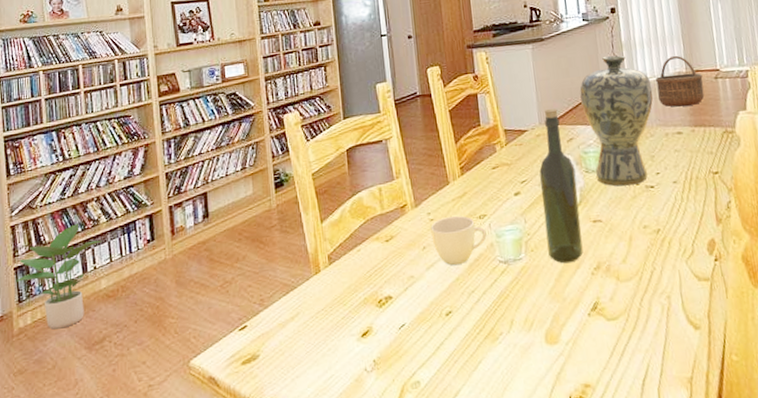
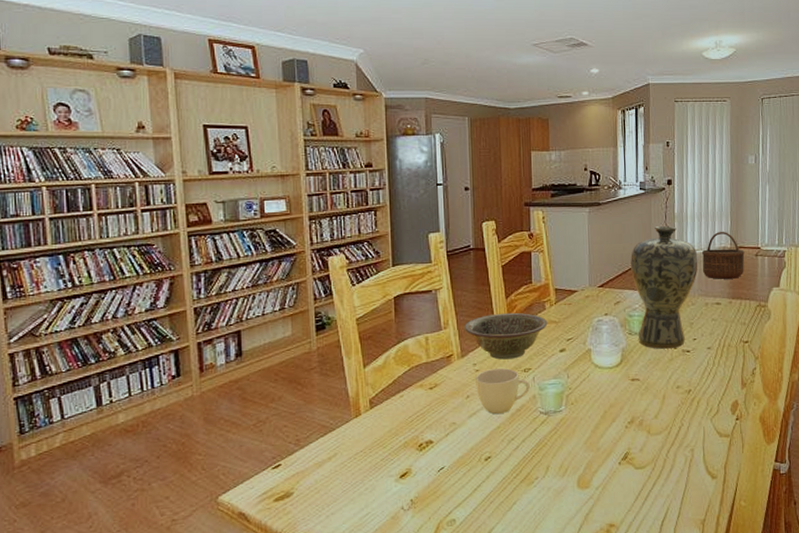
potted plant: present [16,222,103,330] -> none [16,354,121,463]
decorative bowl: none [415,157,500,207] -> present [463,312,548,360]
wine bottle: present [539,109,583,264] -> none [585,272,620,417]

